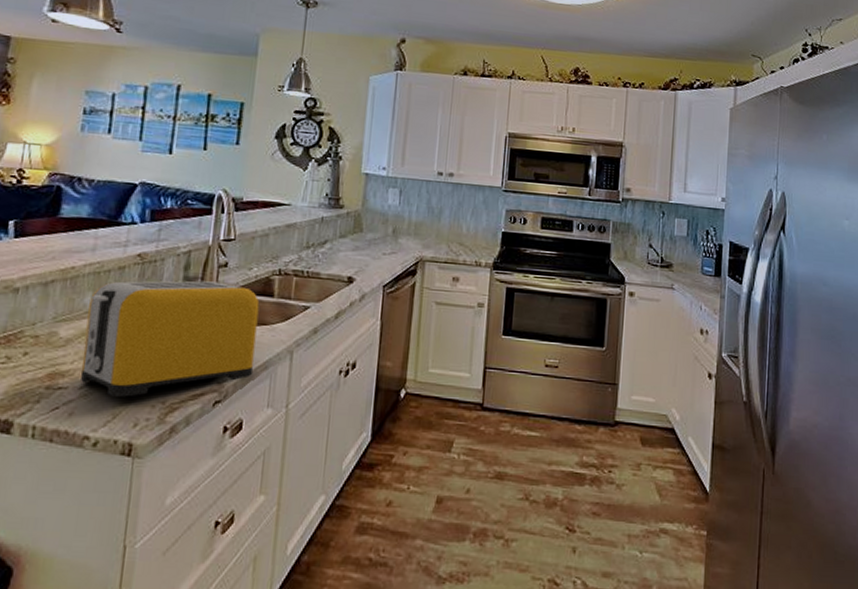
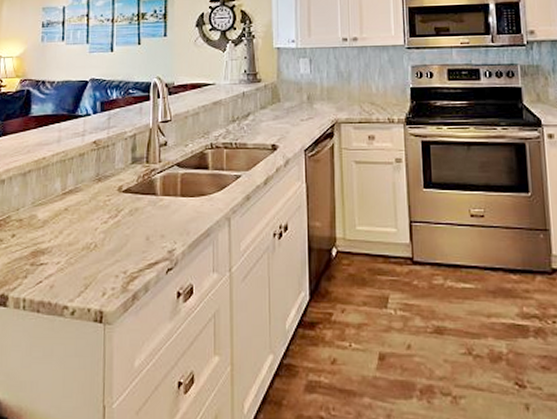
toaster: present [80,280,260,397] -> none [56,160,197,269]

